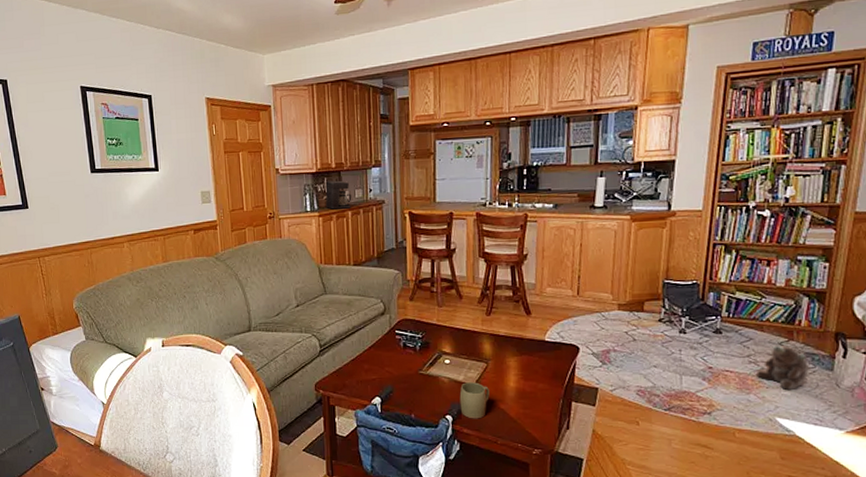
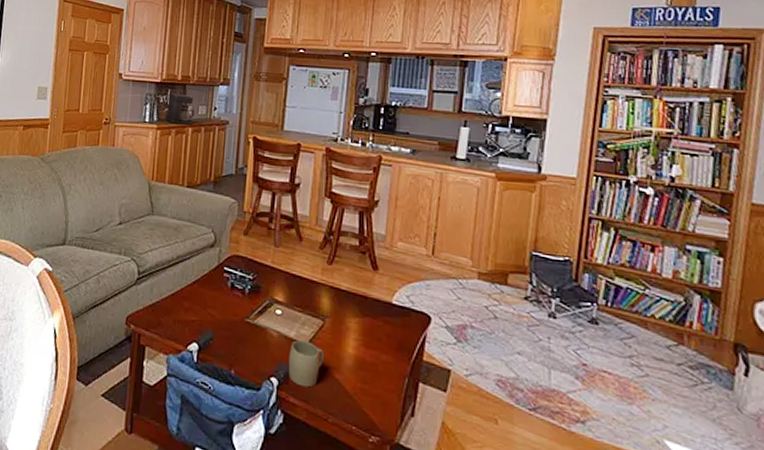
stuffed animal: present [756,346,809,391] -> none [640,349,704,408]

